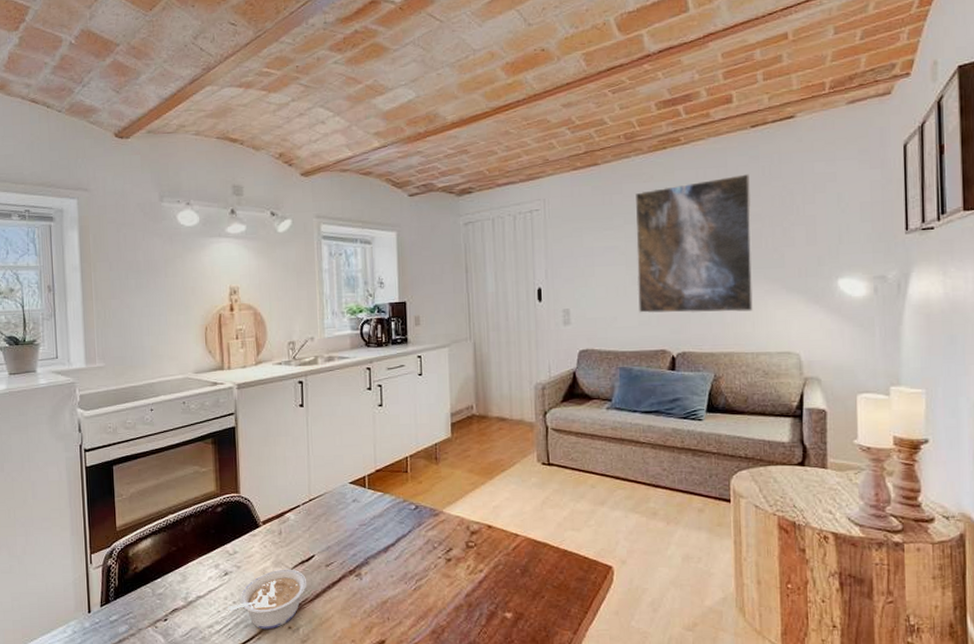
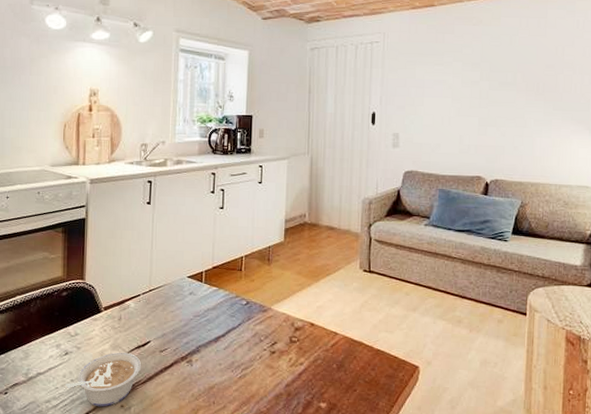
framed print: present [635,174,753,314] -> none [460,26,566,148]

